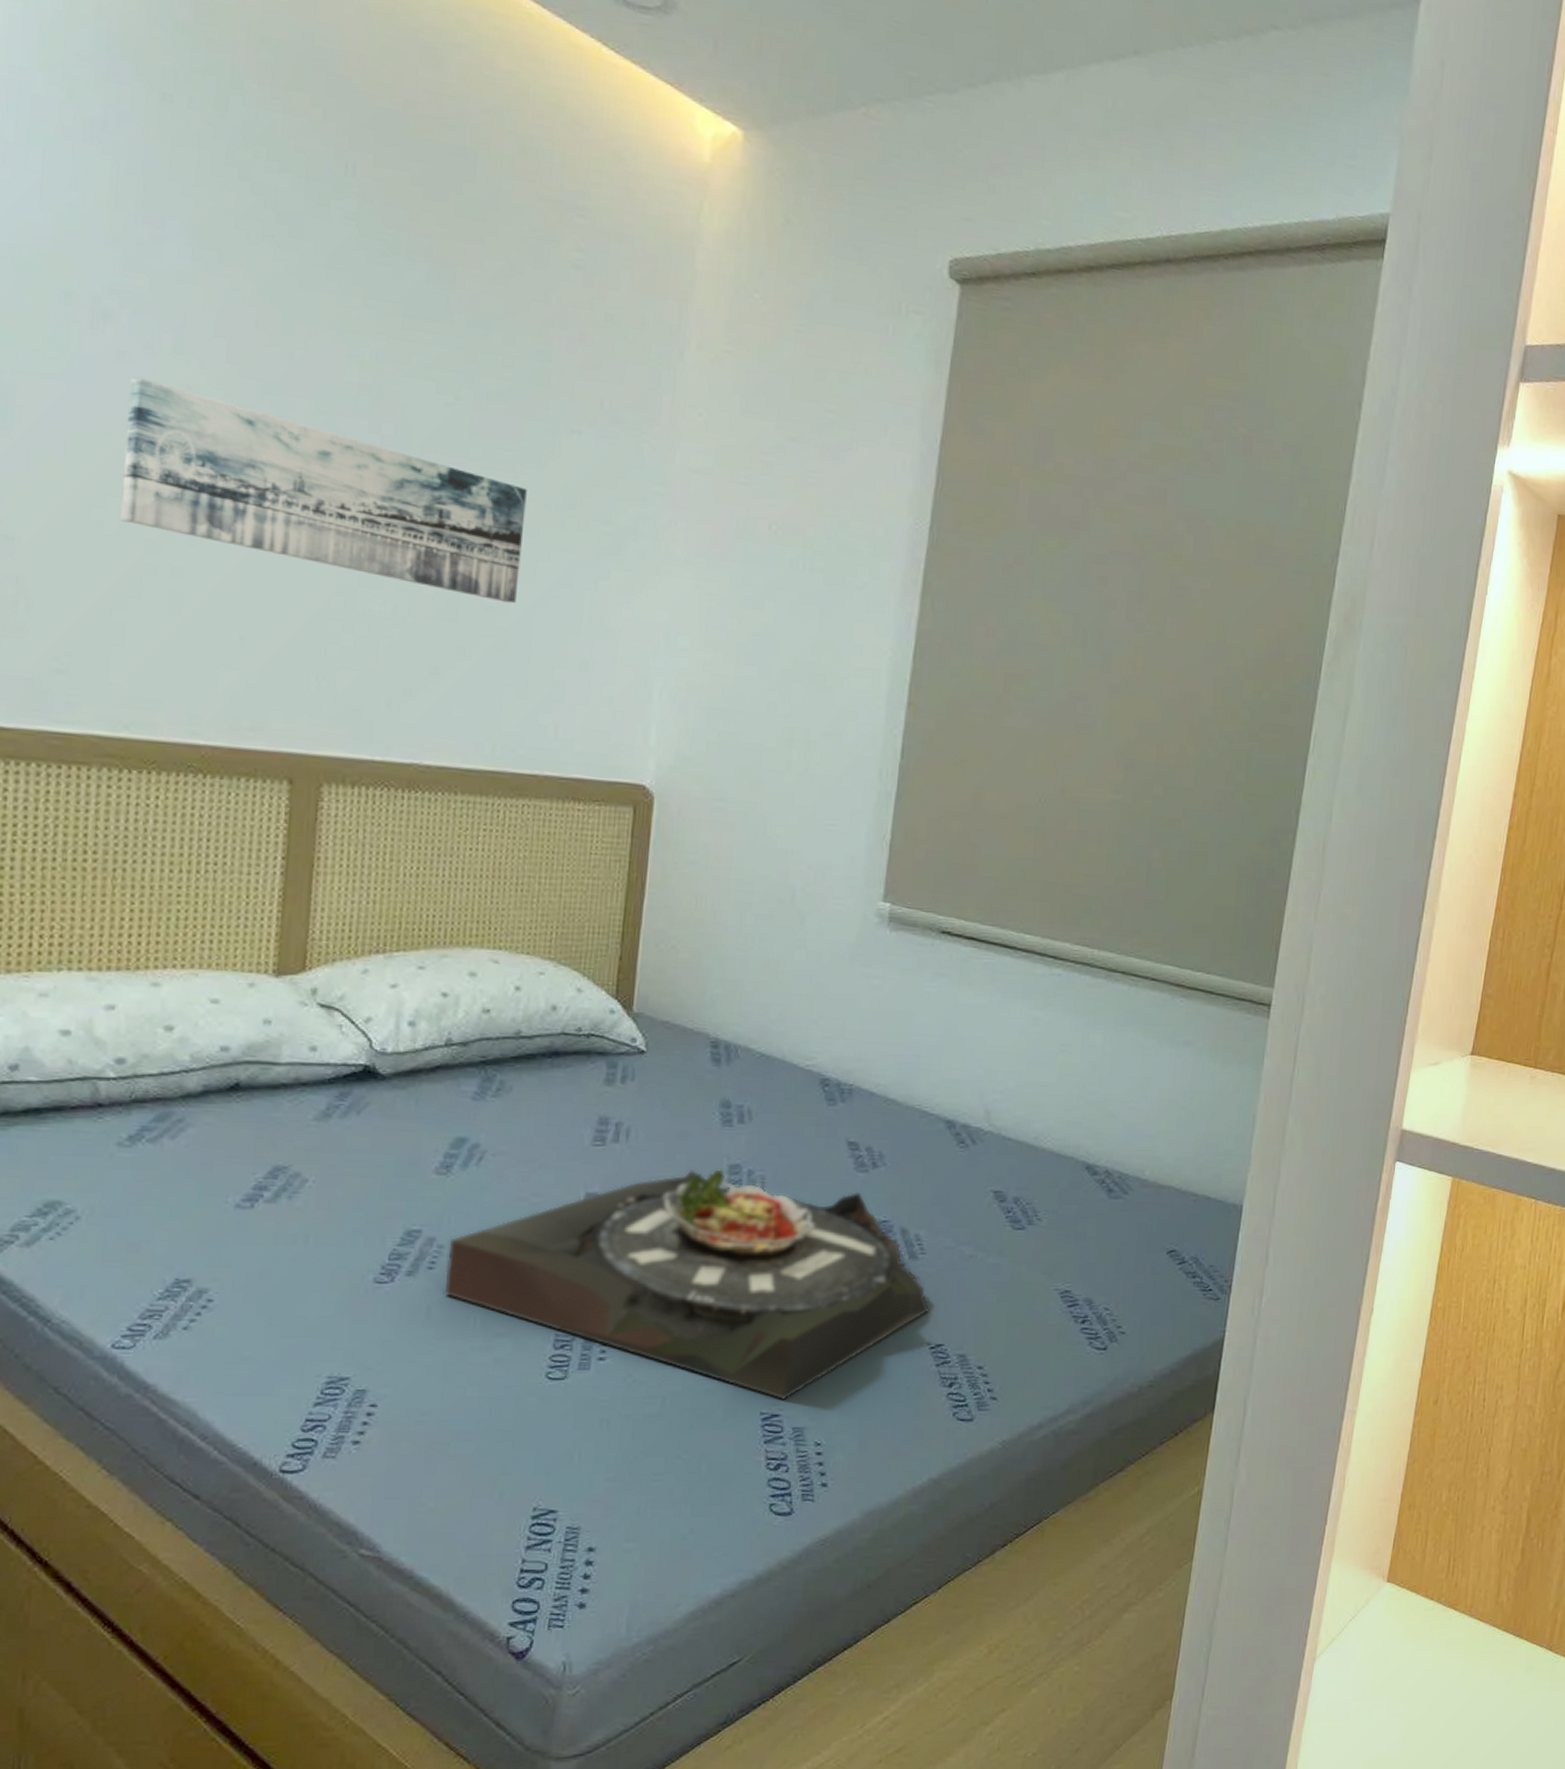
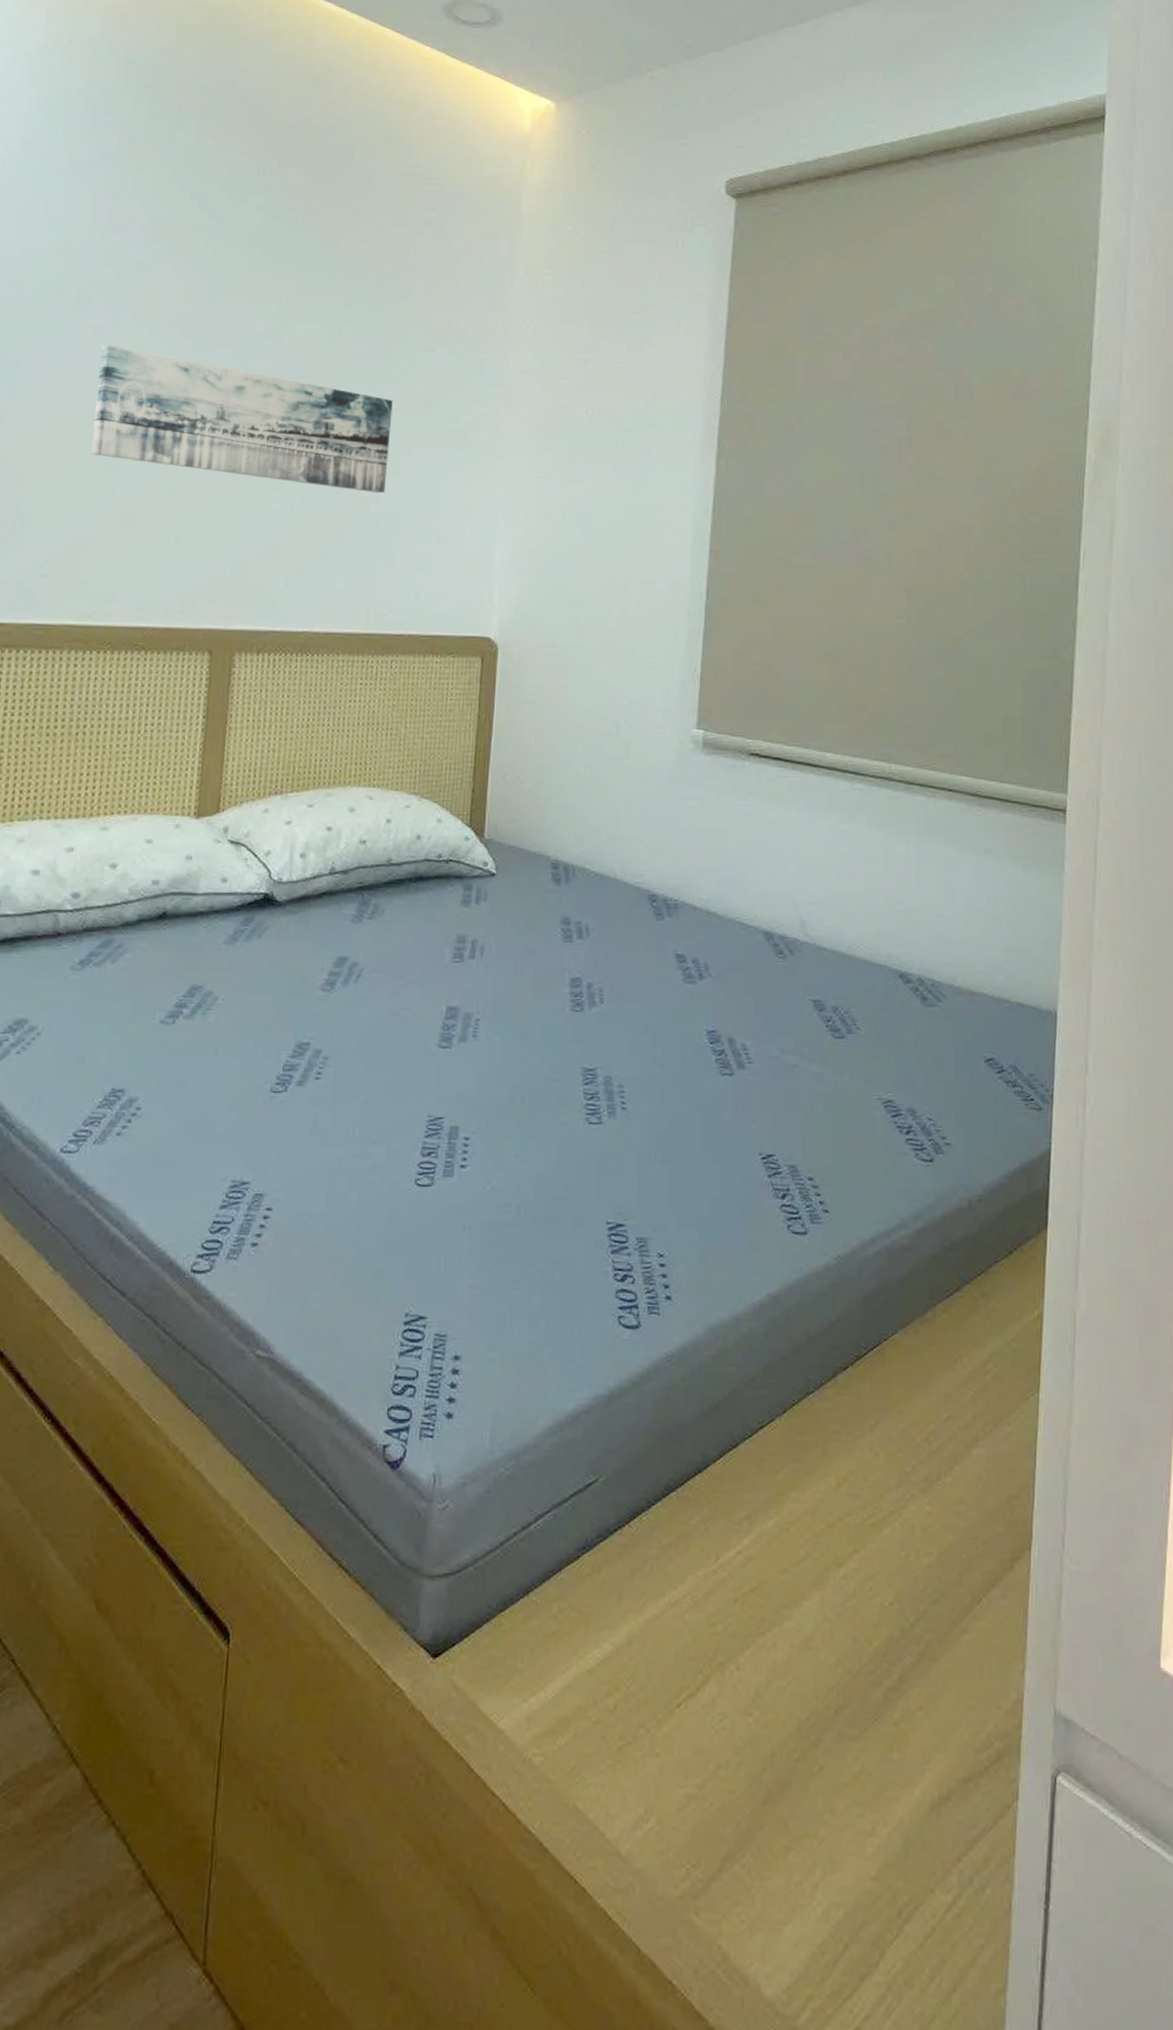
serving tray: present [445,1169,930,1401] -> none [329,982,760,1210]

